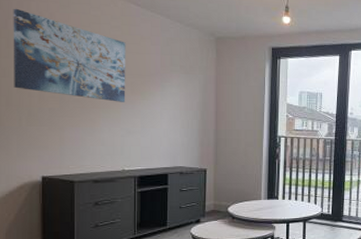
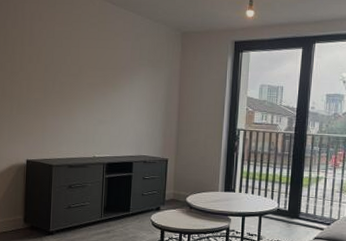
wall art: present [13,8,126,102] -> none [8,10,101,94]

